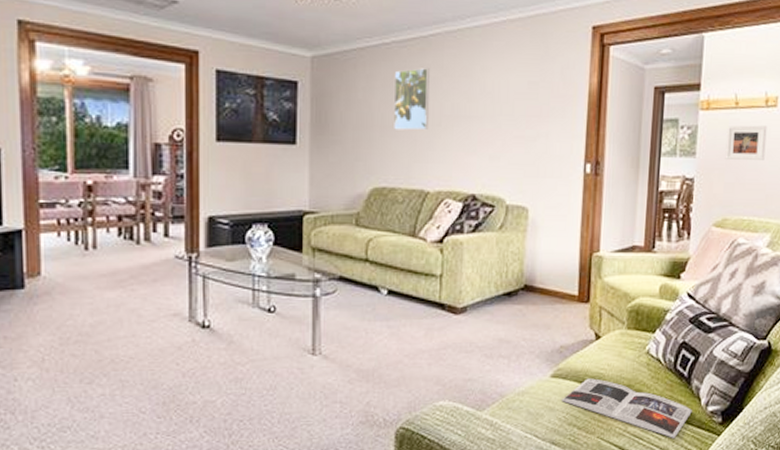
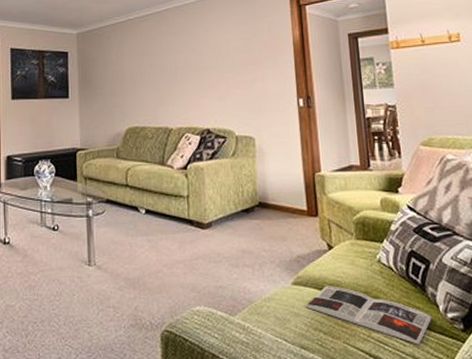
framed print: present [394,68,430,131] -> none [139,35,167,82]
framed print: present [725,125,767,160] -> none [418,57,458,88]

